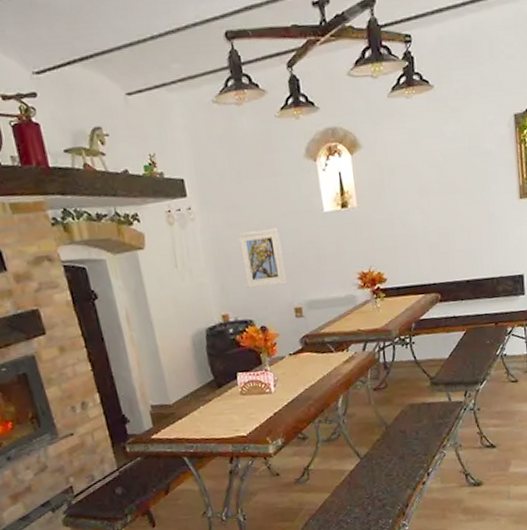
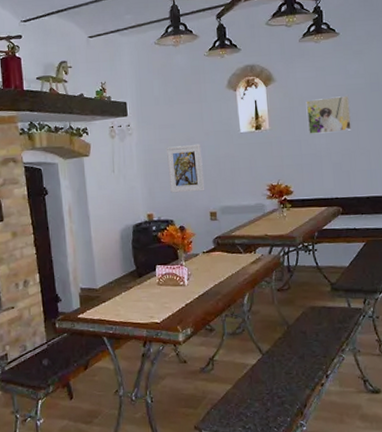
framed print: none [397,163,449,211] -> present [306,96,352,134]

